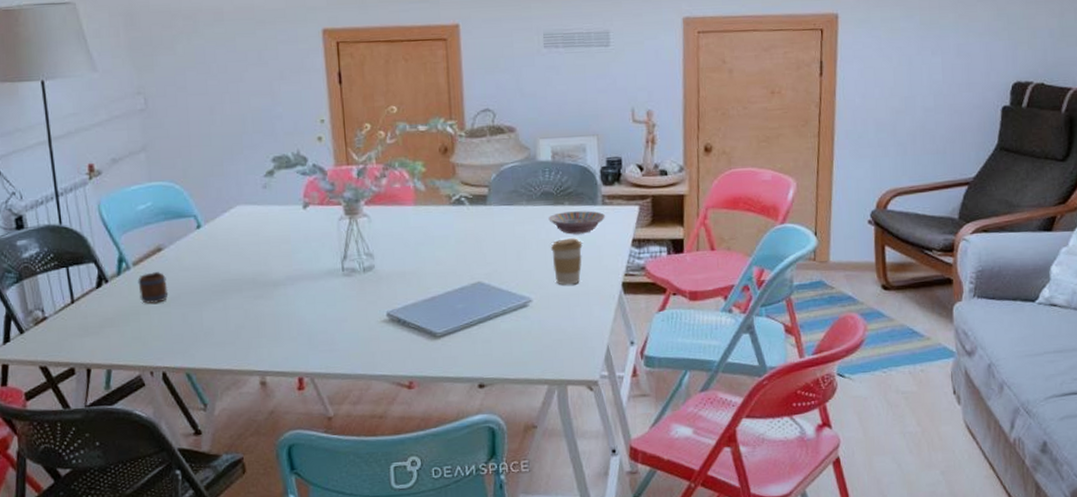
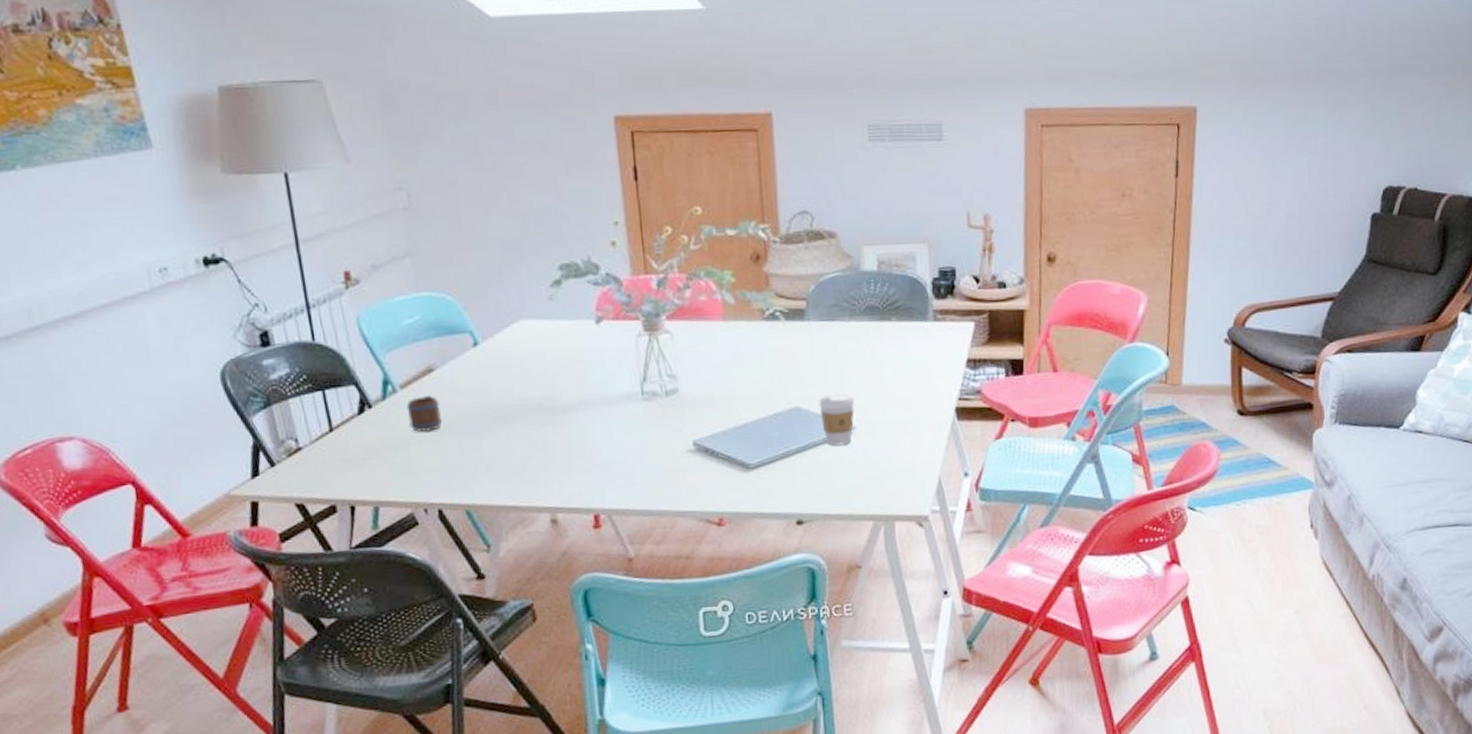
coffee cup: none [499,269,532,317] -> present [819,393,856,446]
bowl: present [548,210,606,235] -> none [874,327,938,354]
coffee cup: present [550,238,583,285] -> none [876,358,912,411]

